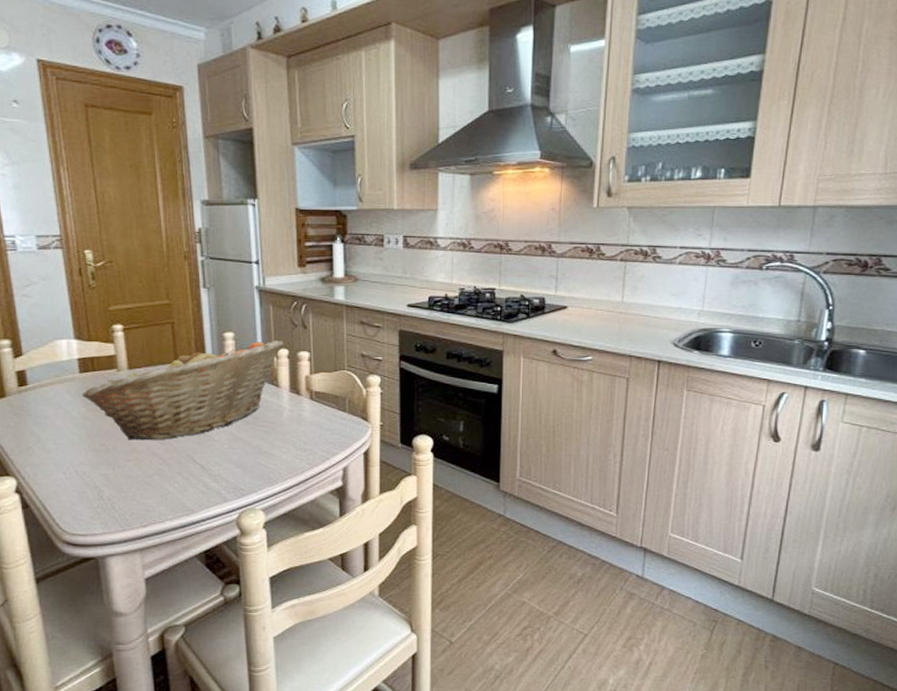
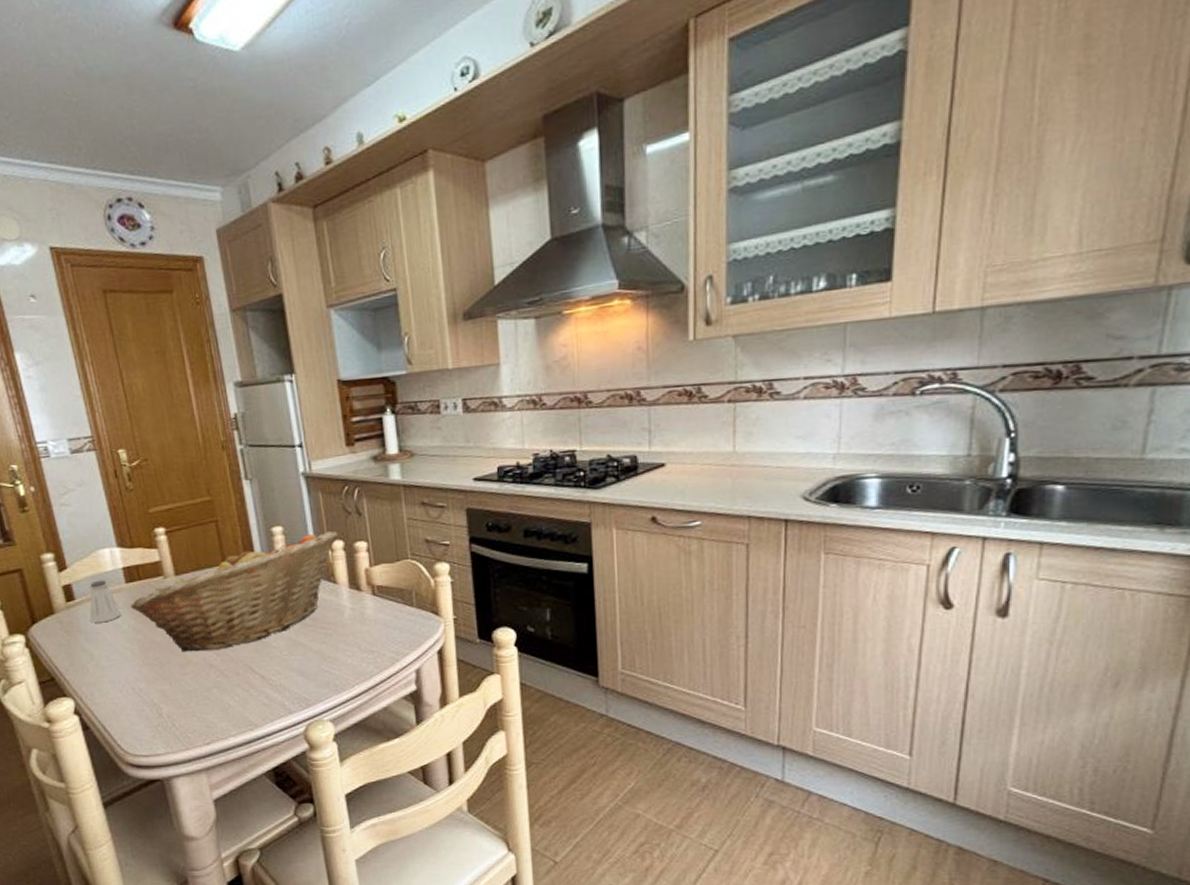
saltshaker: none [41,368,73,408] -> present [89,580,122,623]

